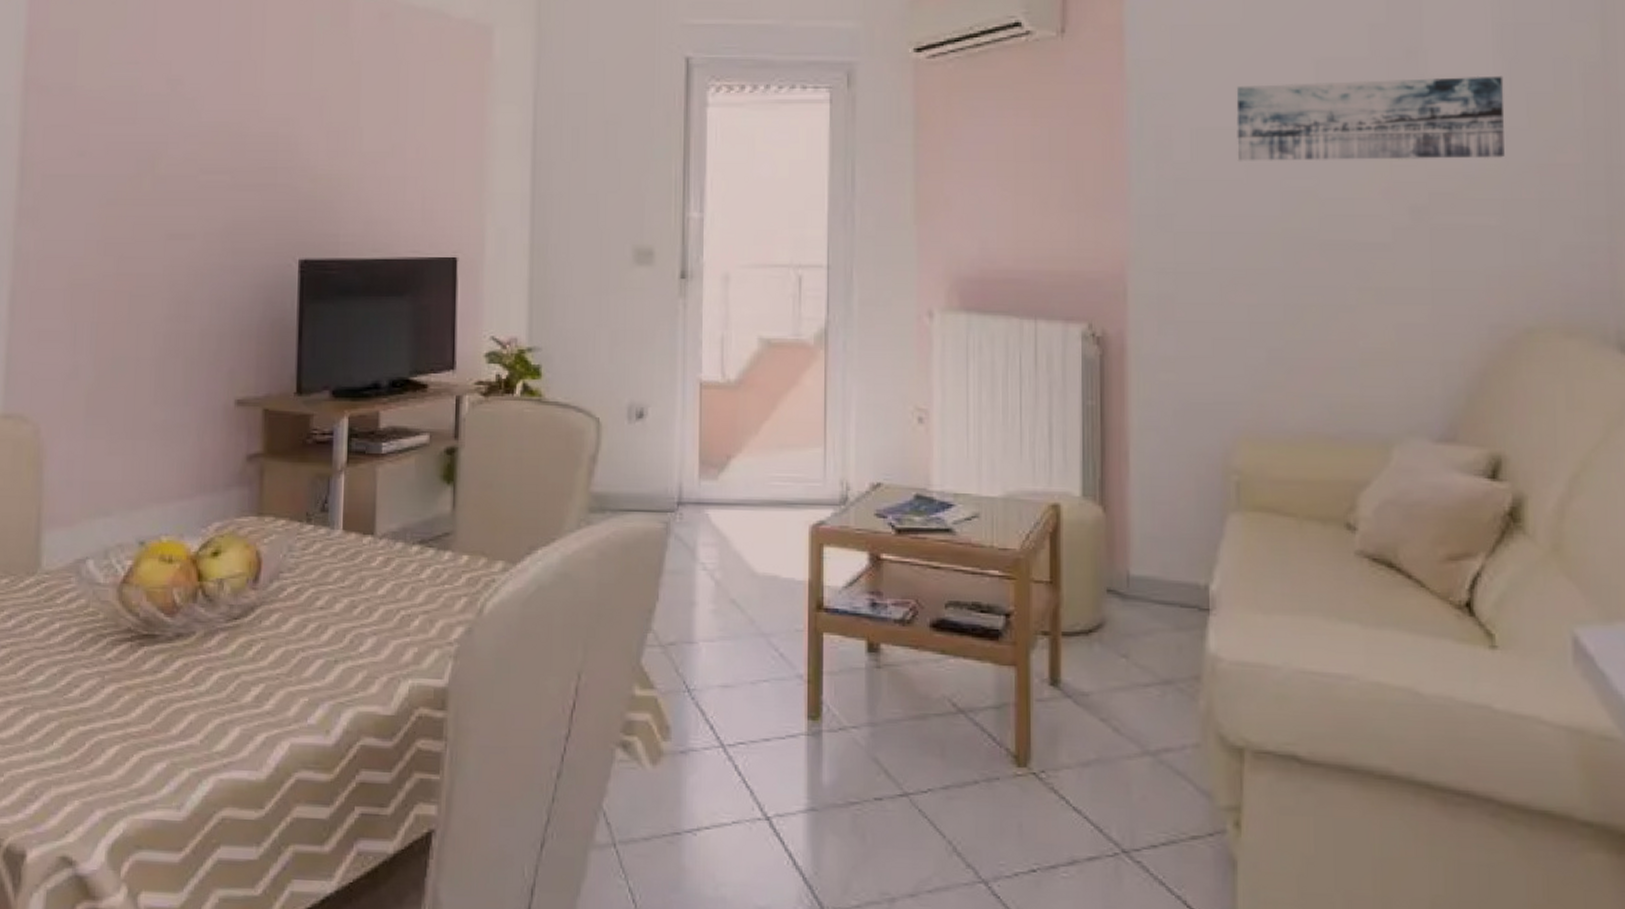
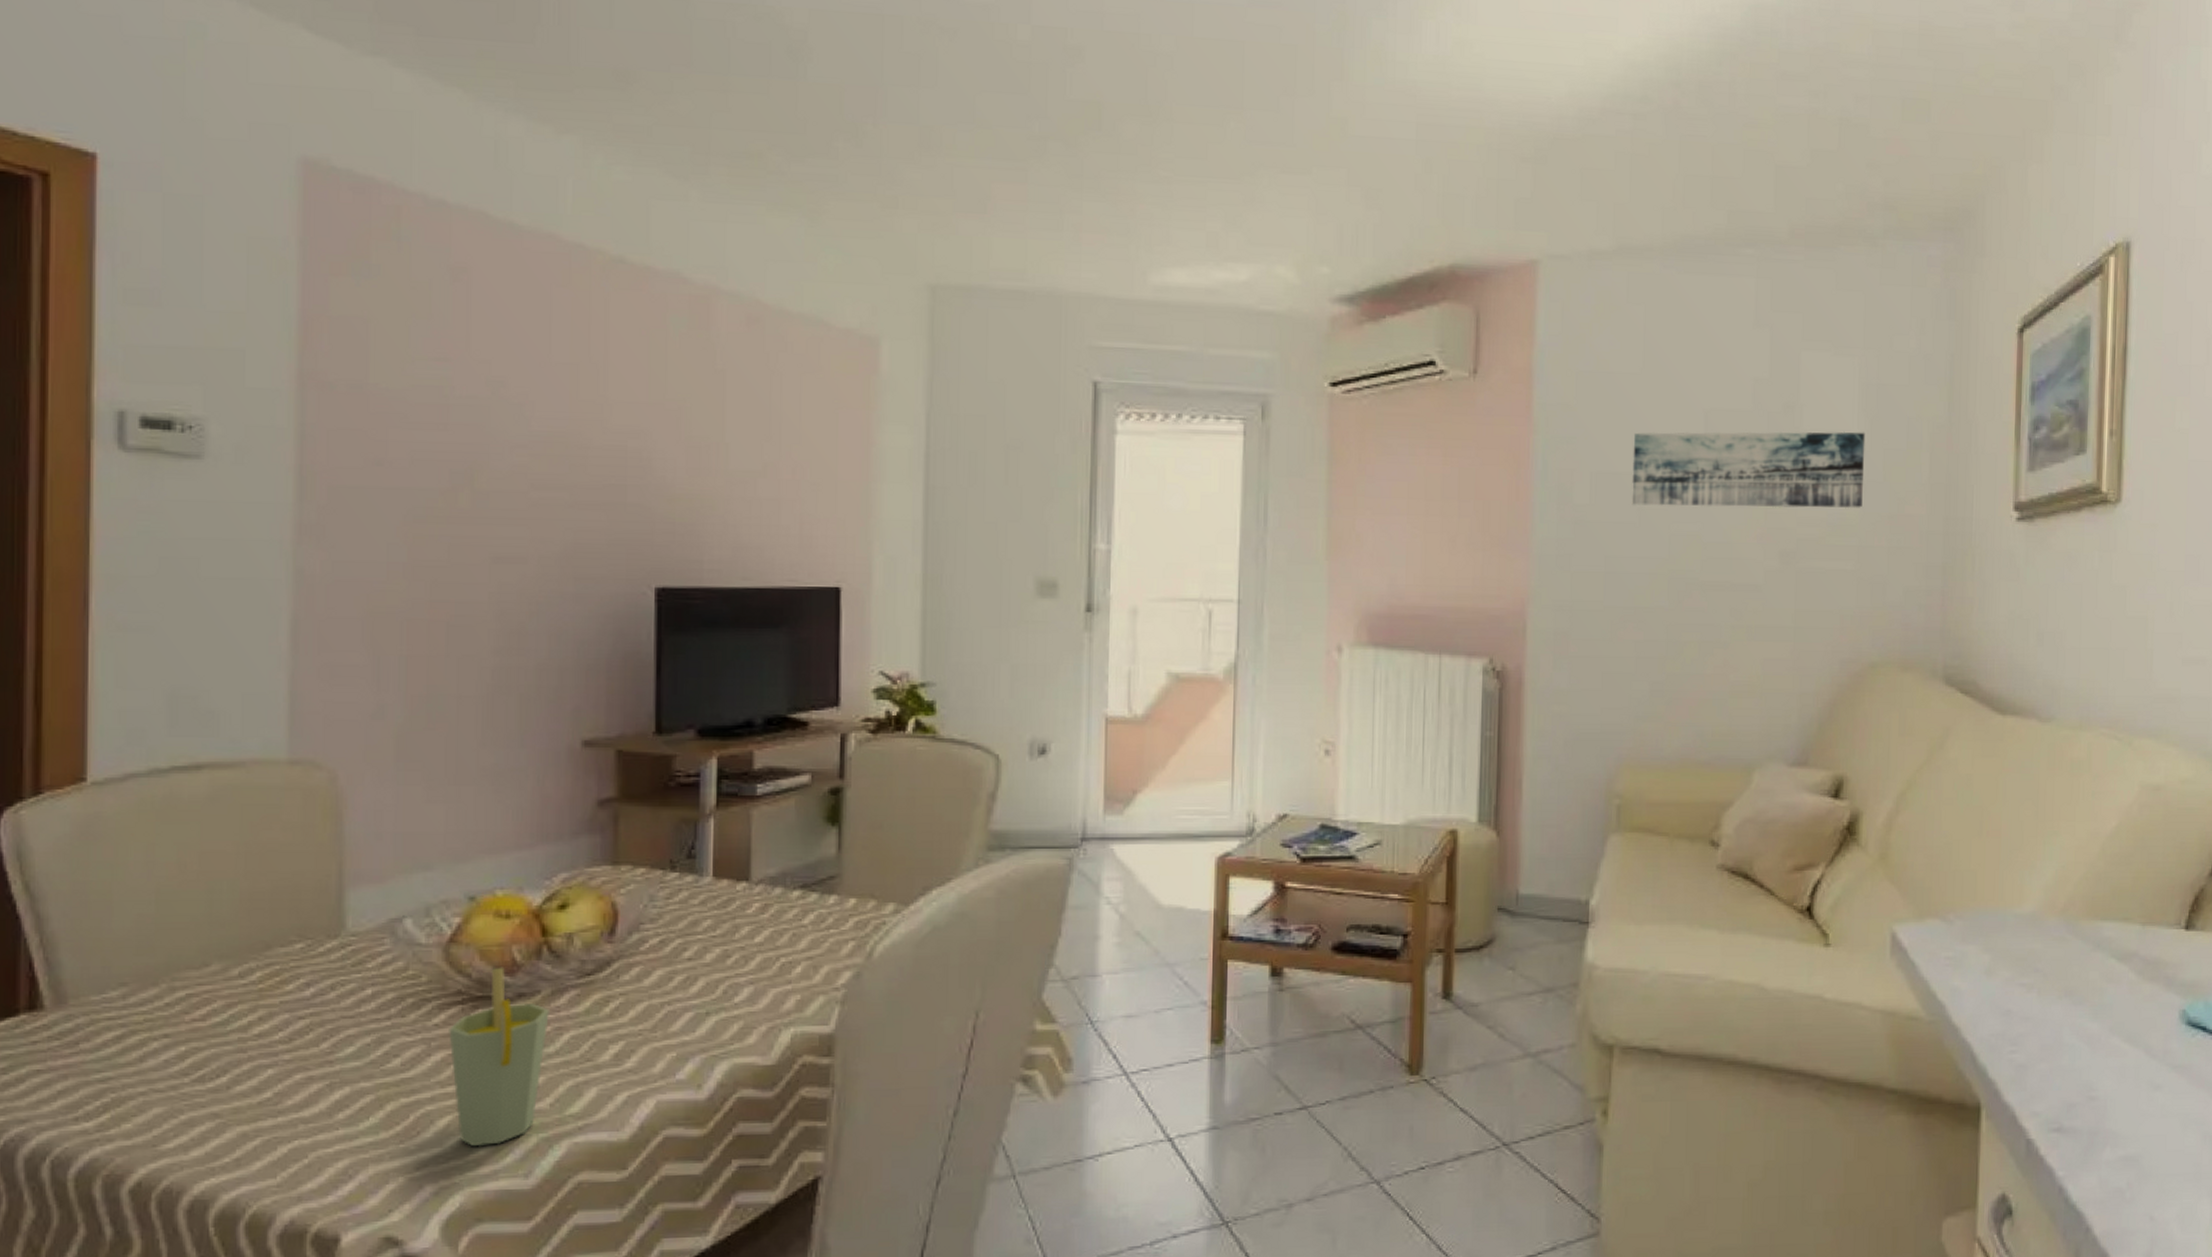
cup: none [119,608,202,777] -> present [449,967,549,1147]

